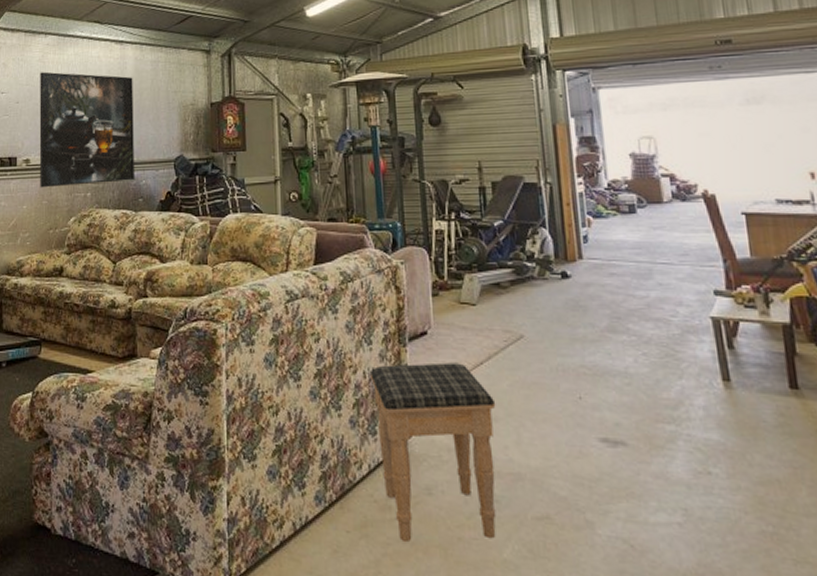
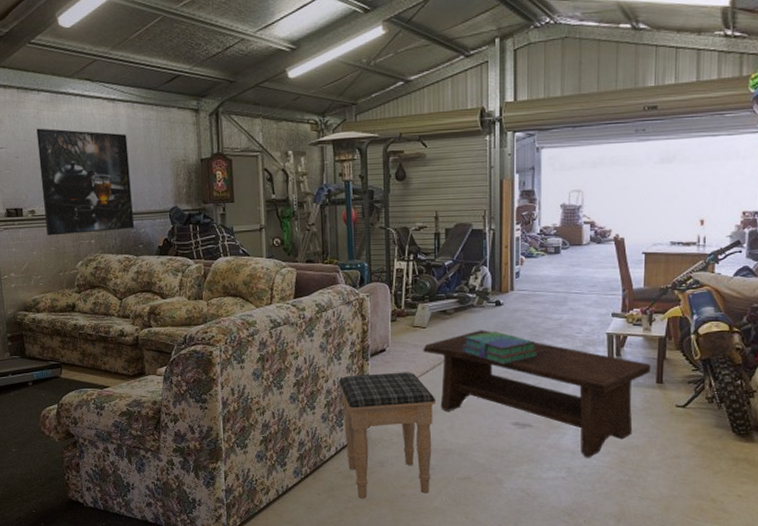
coffee table: none [474,309,779,495] -> present [423,330,651,458]
stack of books: none [523,311,623,356] -> present [462,331,537,364]

